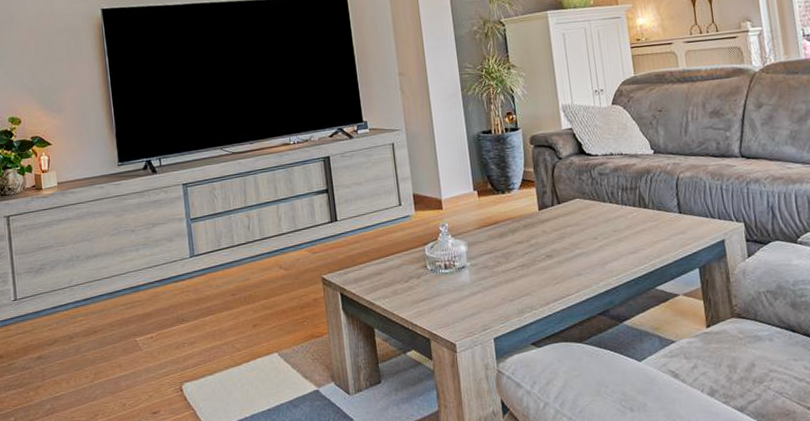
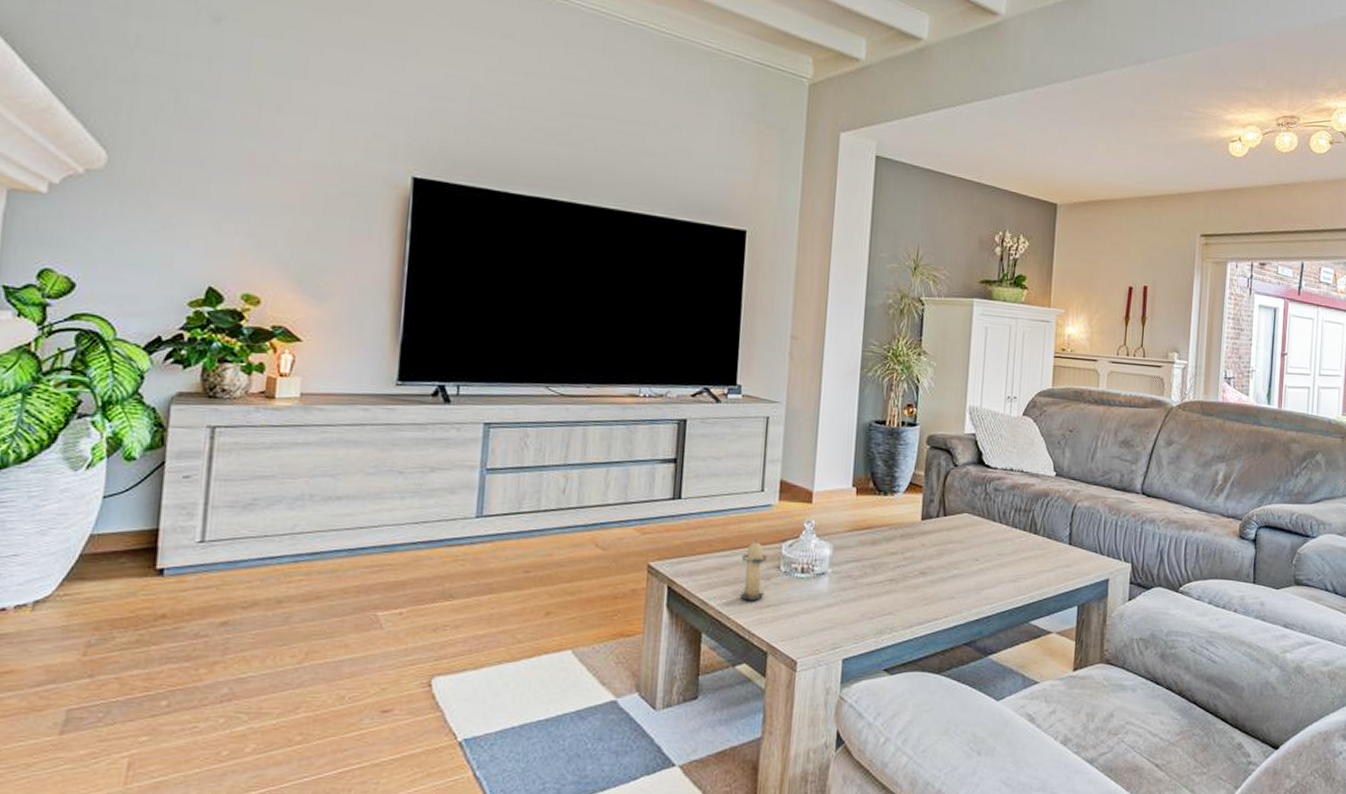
candle: none [393,246,418,298] -> present [740,539,768,601]

